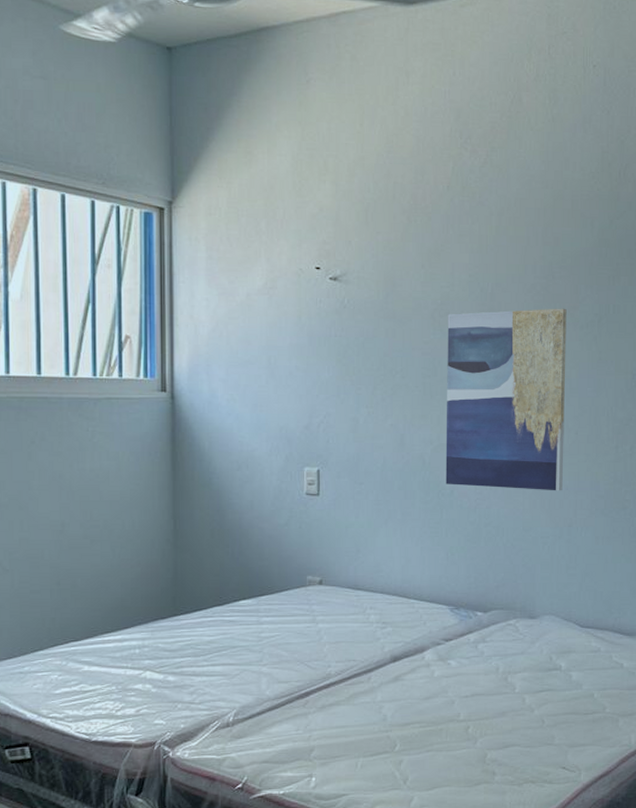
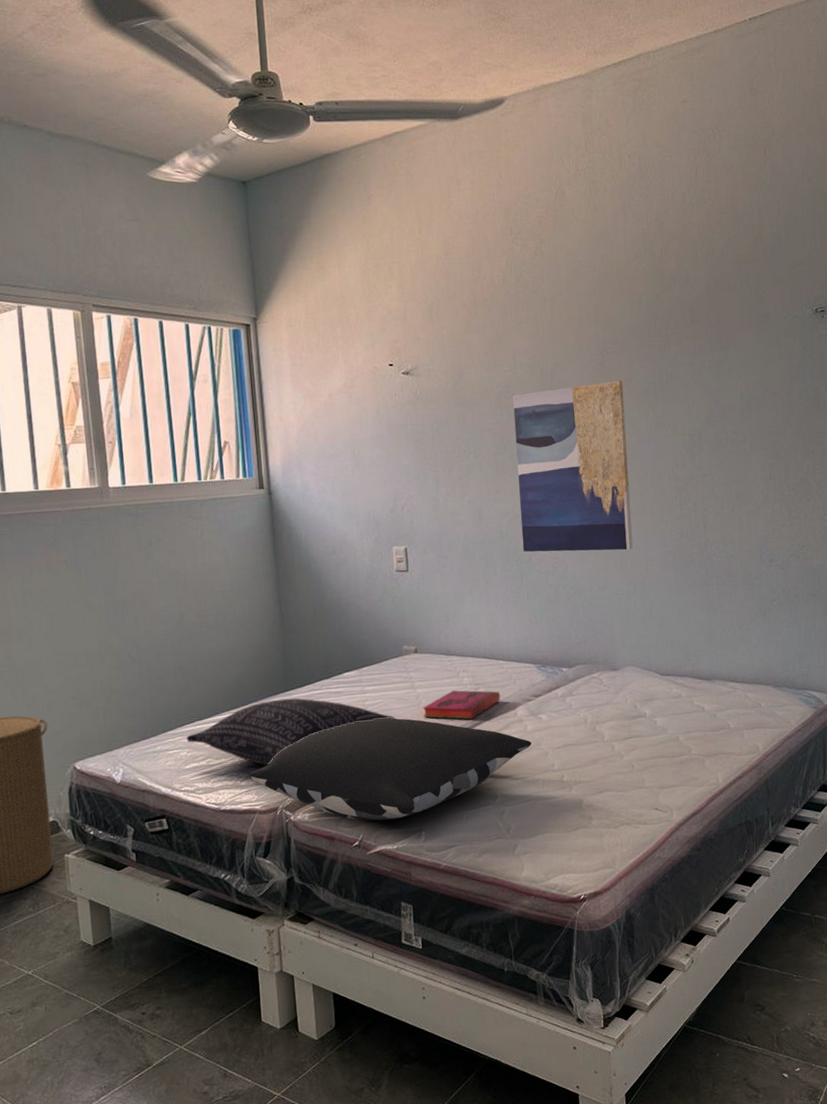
pillow: none [59,624,293,696] -> present [186,698,395,766]
pillow: none [127,652,437,764] -> present [250,717,531,821]
hardback book: none [324,628,408,661] -> present [423,690,501,720]

